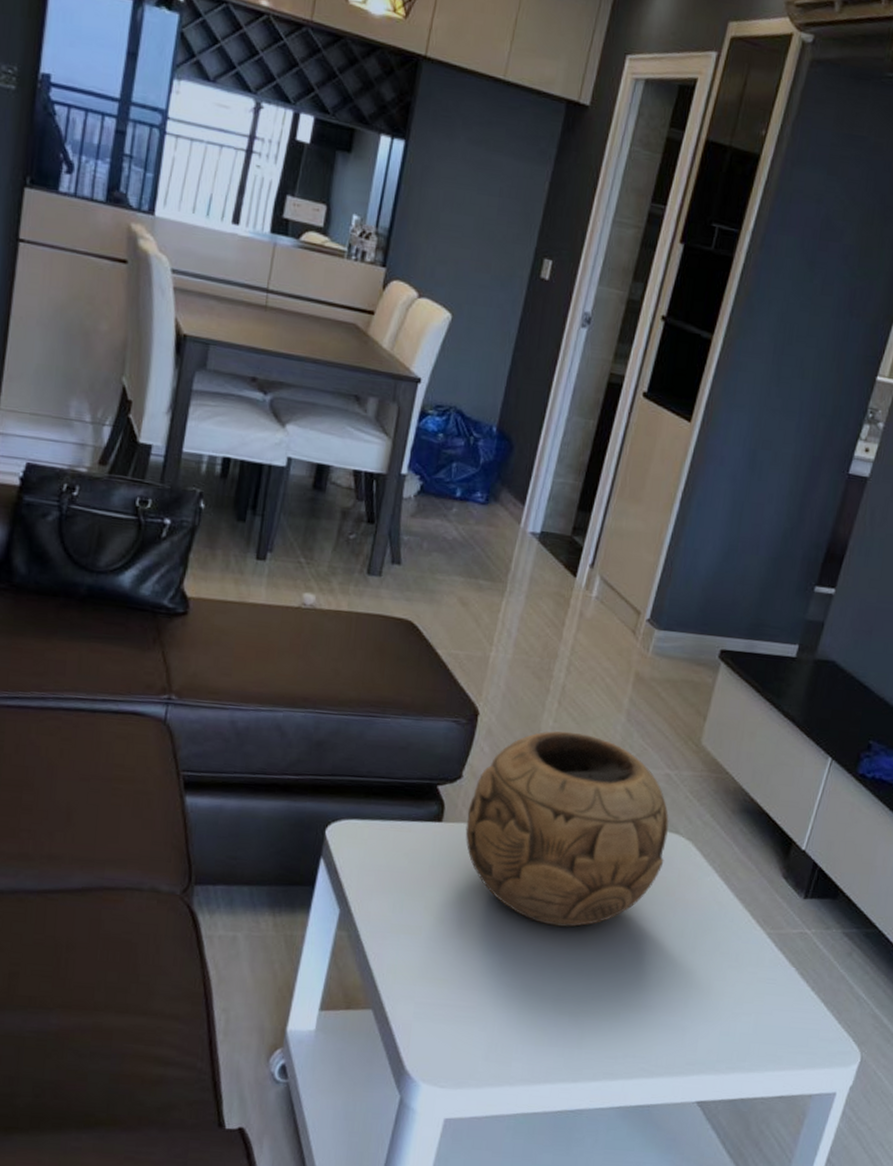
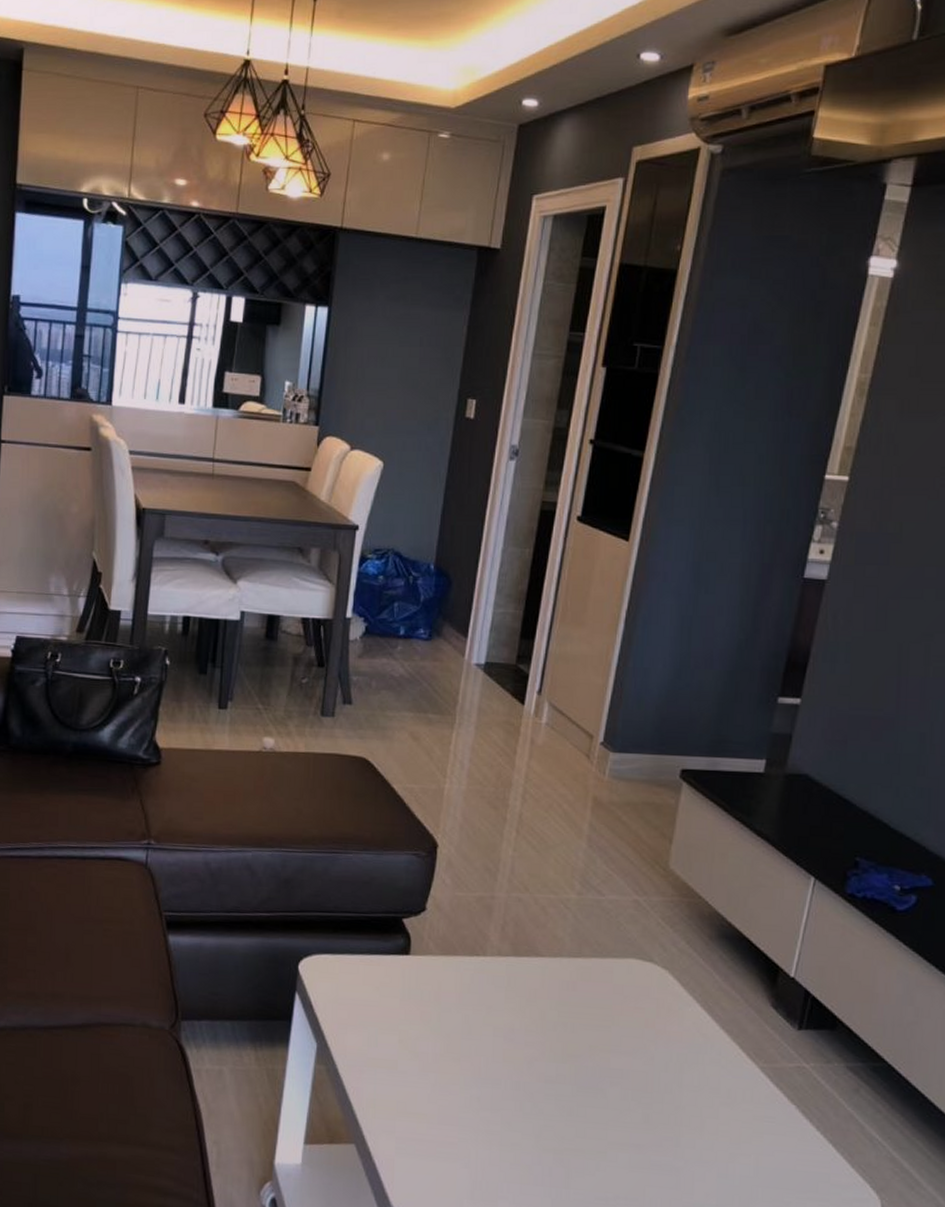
decorative bowl: present [465,731,669,927] -> none [433,859,642,1061]

